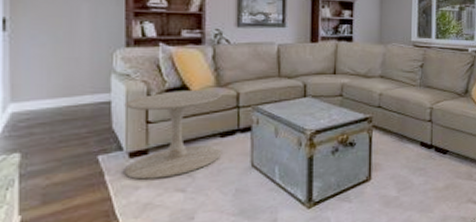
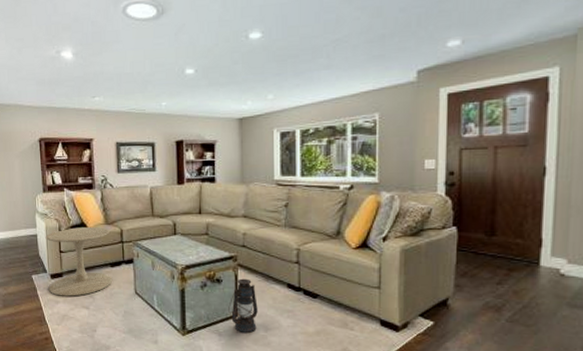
lantern: none [361,140,391,197] -> present [228,278,258,333]

